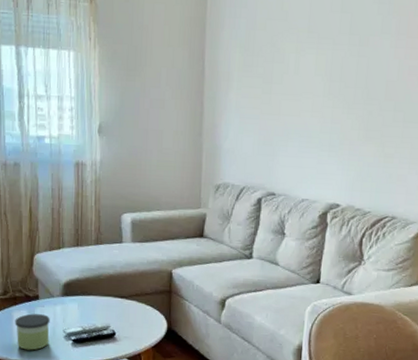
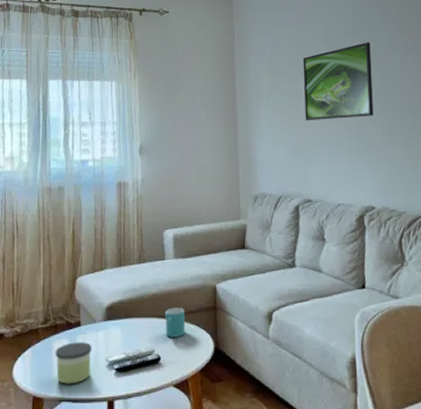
mug: none [120,288,141,316] -> present [165,308,186,337]
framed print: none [277,22,359,109] -> present [303,42,373,121]

